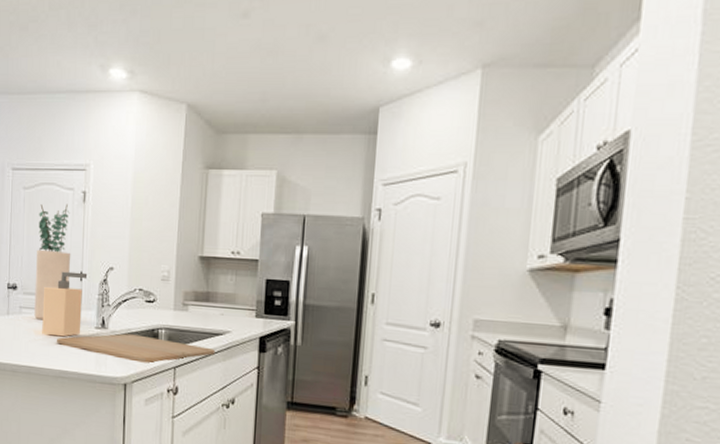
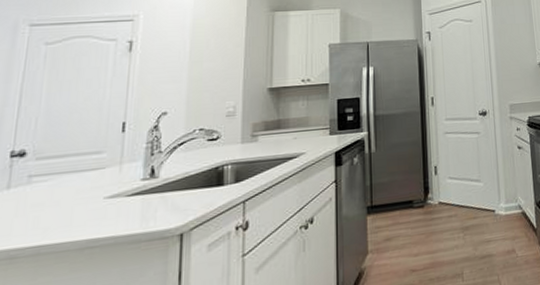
vase: present [34,204,71,320] -> none [51,55,111,186]
soap dispenser: present [42,271,88,337] -> none [62,122,133,203]
chopping board: present [56,333,215,363] -> none [83,173,289,209]

